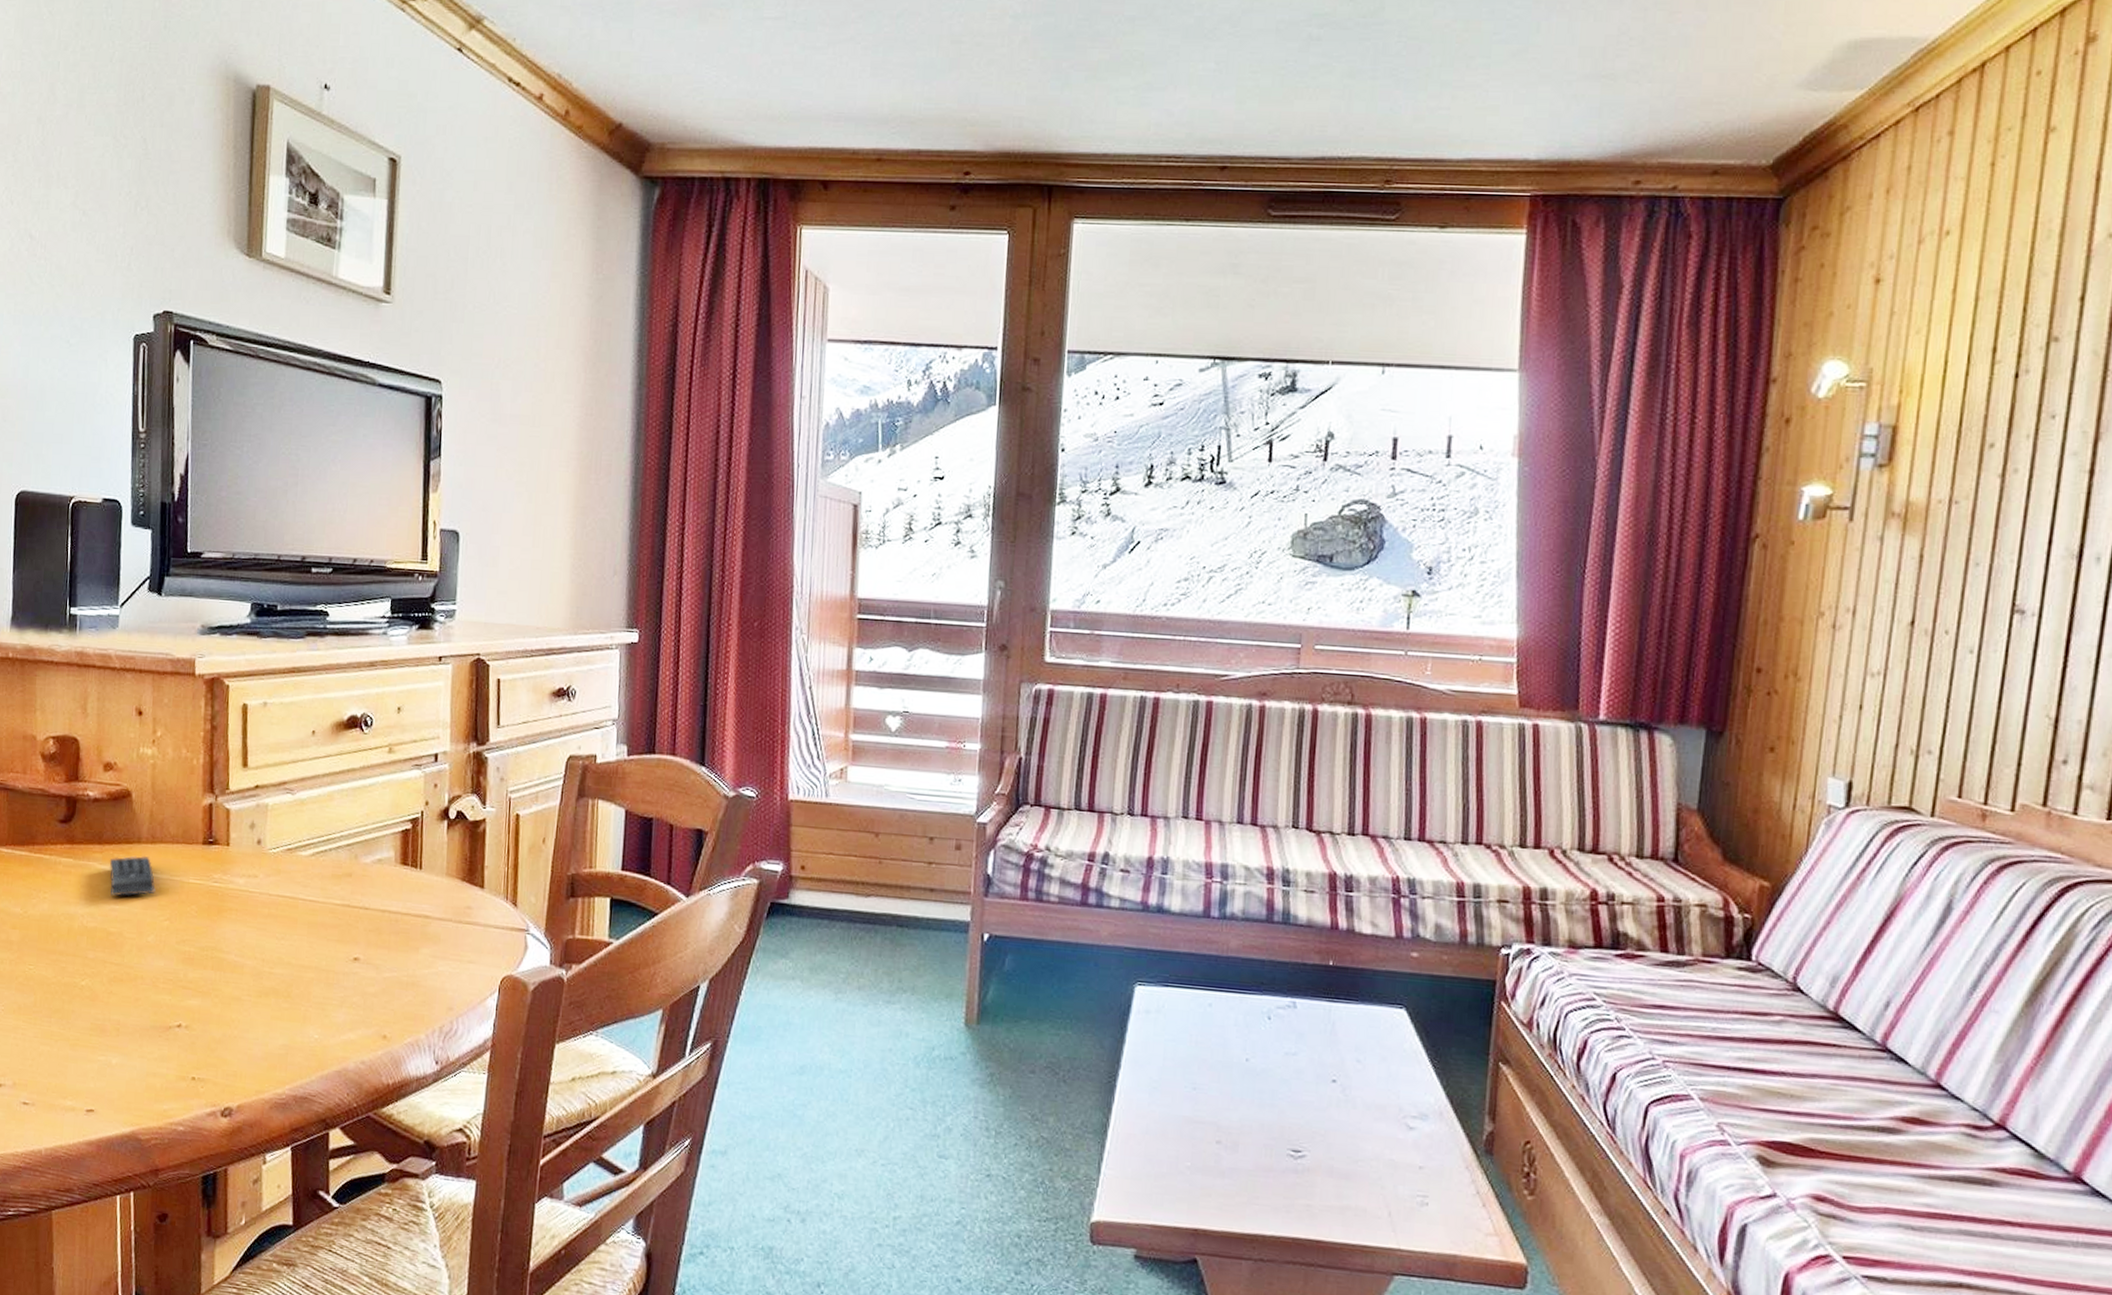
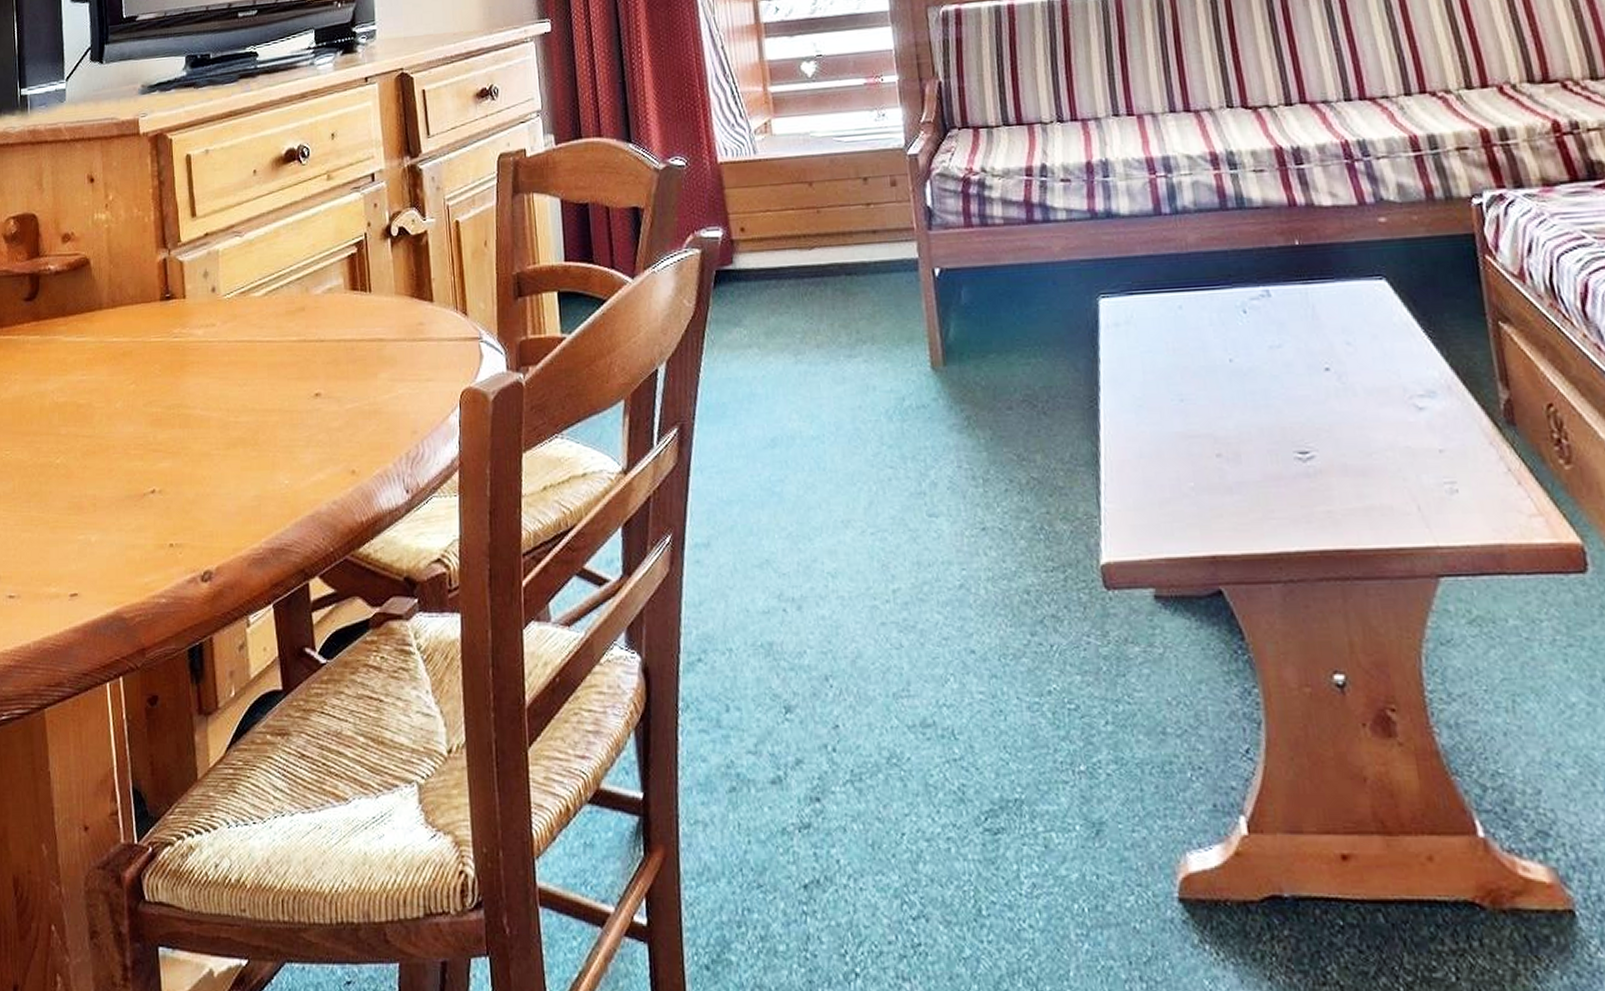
remote control: present [109,855,156,897] -> none [74,321,119,368]

